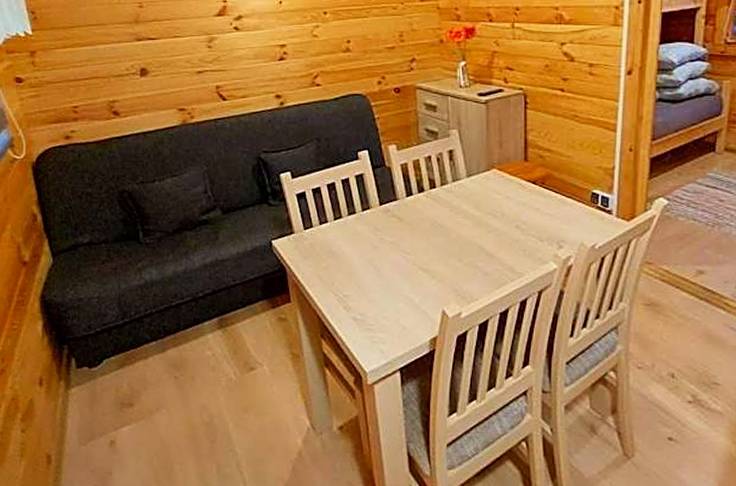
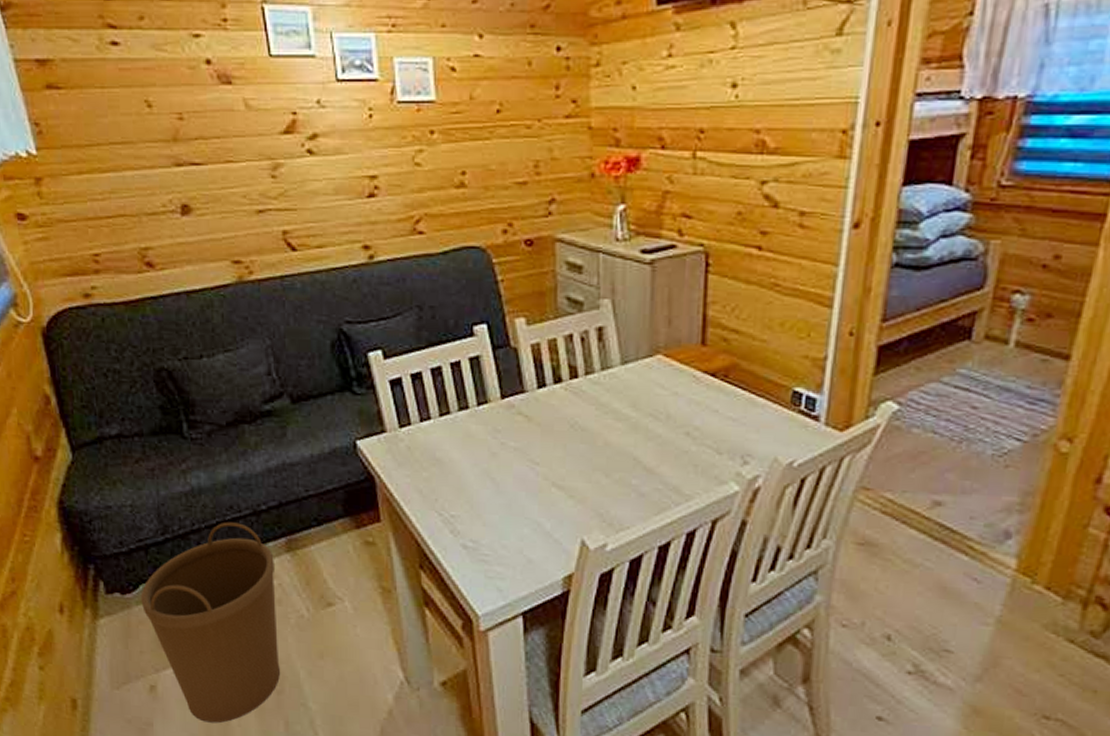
basket: none [104,307,213,469] -> present [140,522,280,724]

